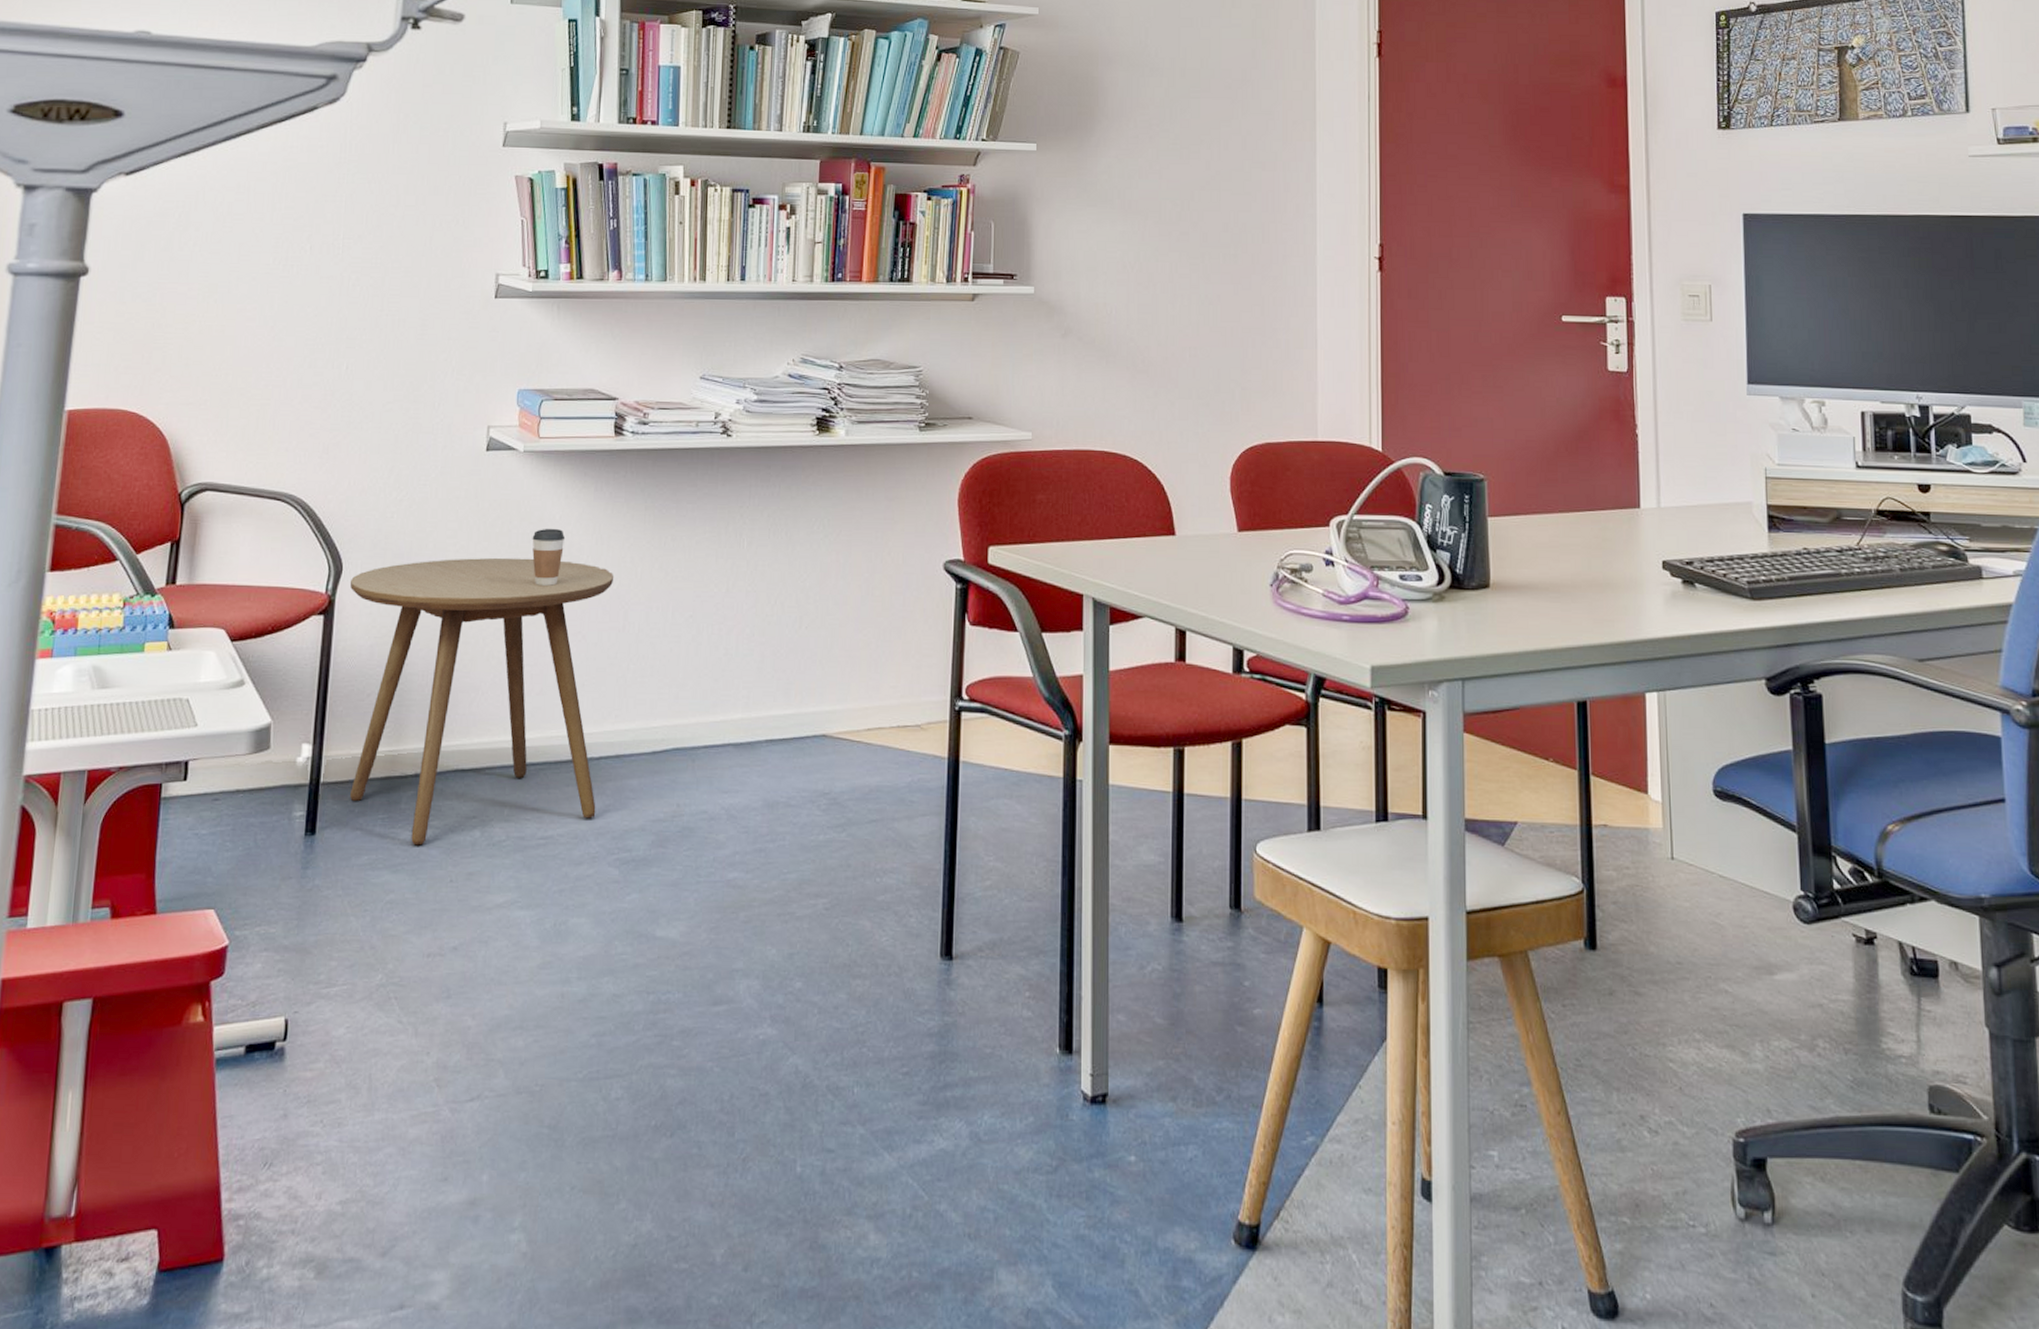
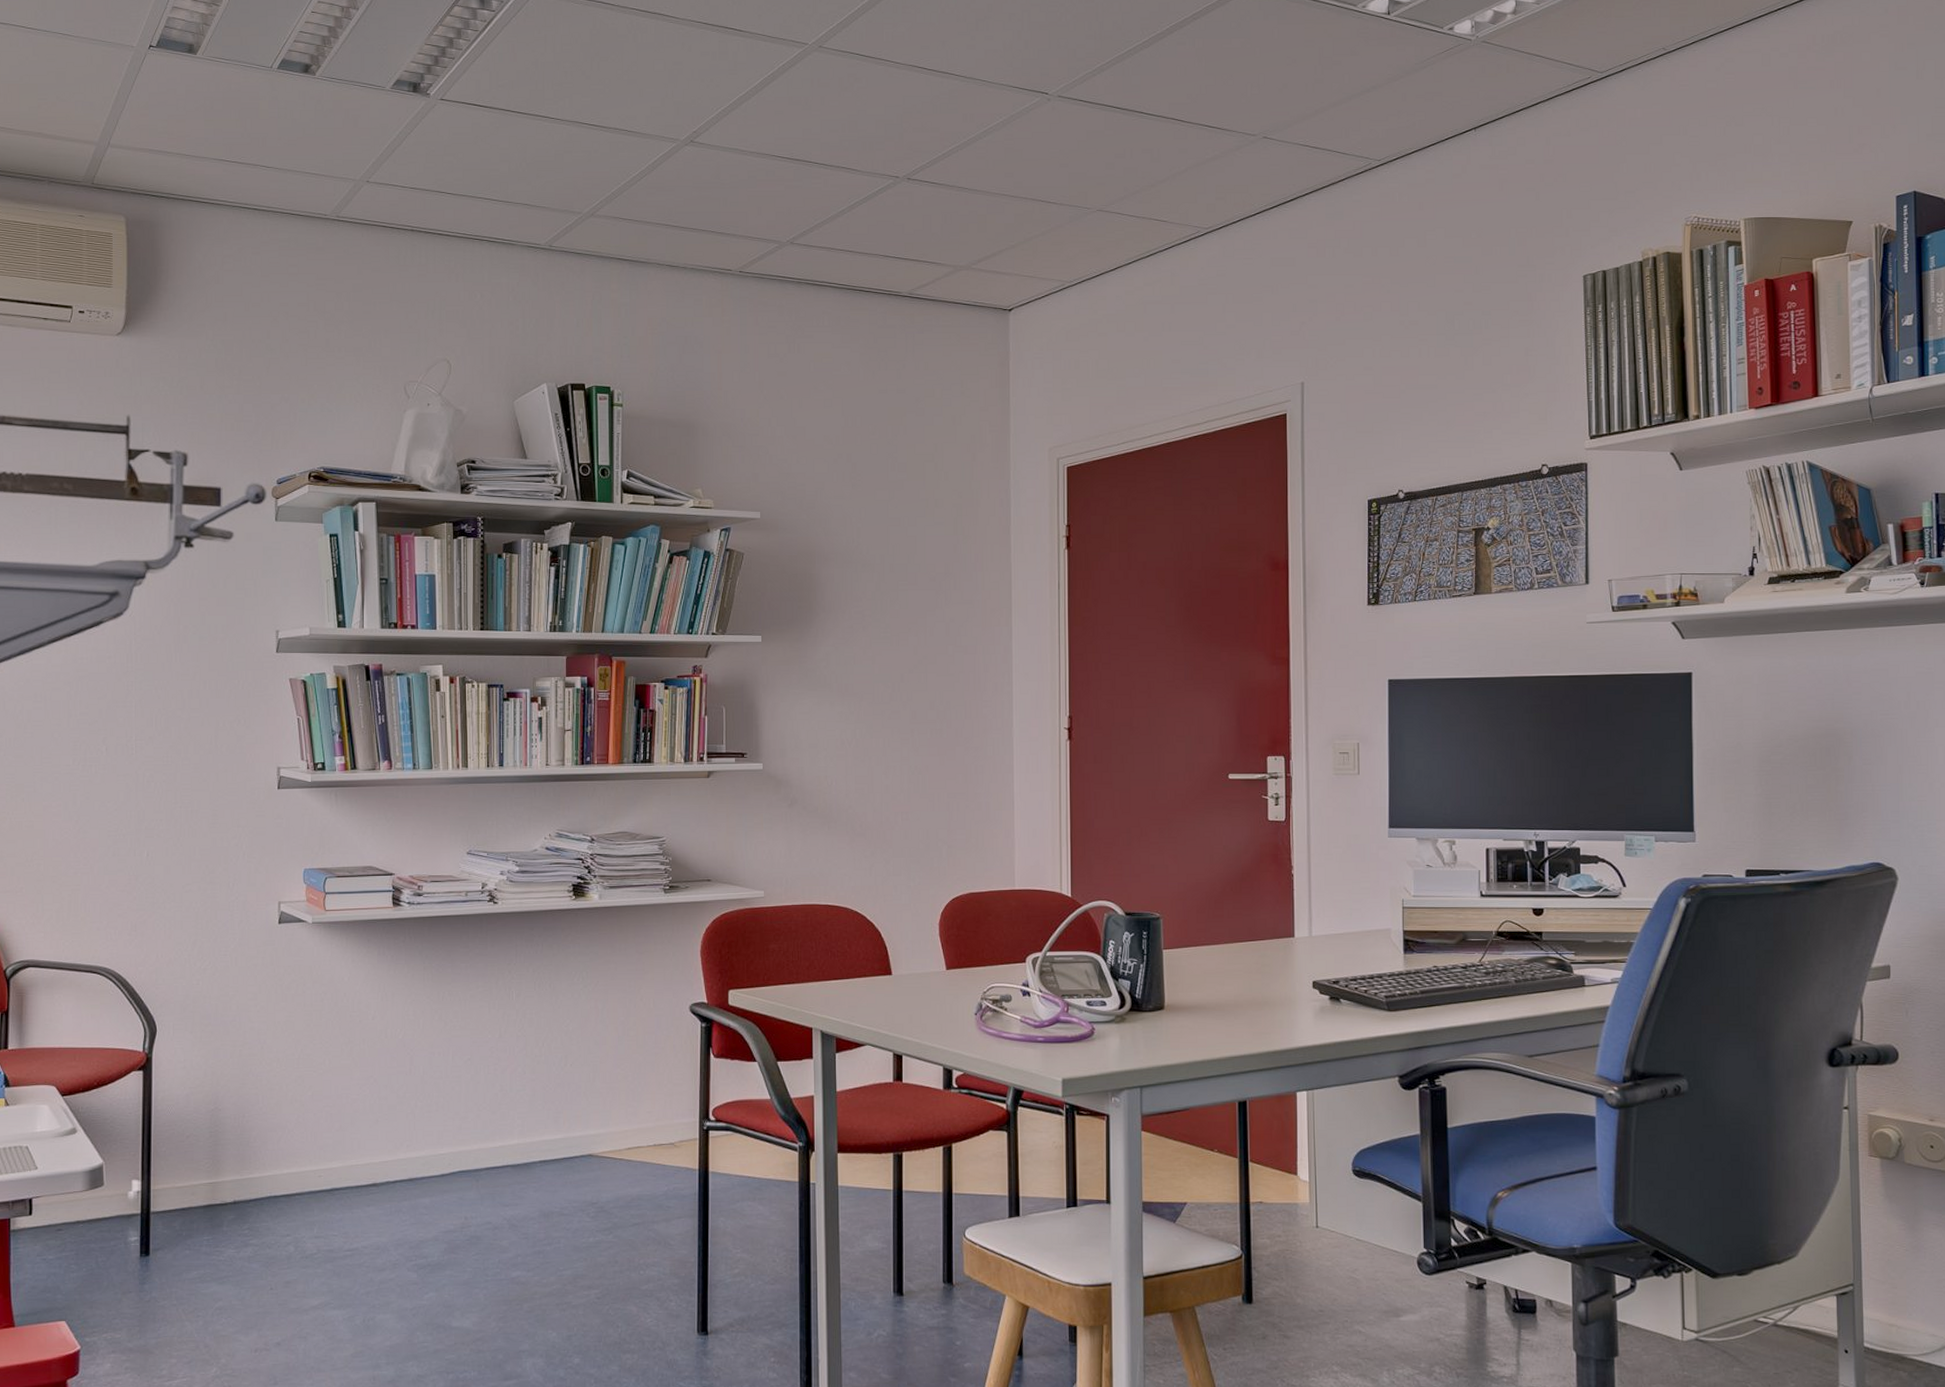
side table: present [350,557,614,846] -> none [164,1015,400,1261]
coffee cup: present [532,528,566,587] -> none [324,988,354,1039]

